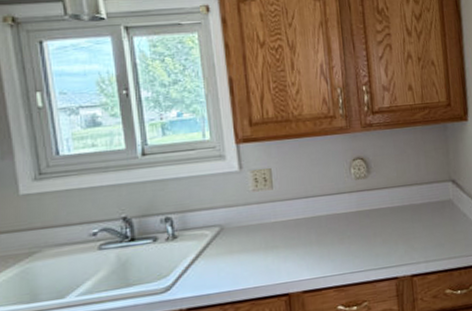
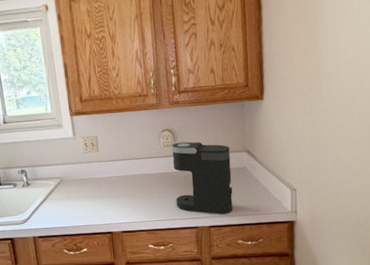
coffee maker: none [363,171,439,260] -> present [170,141,233,215]

